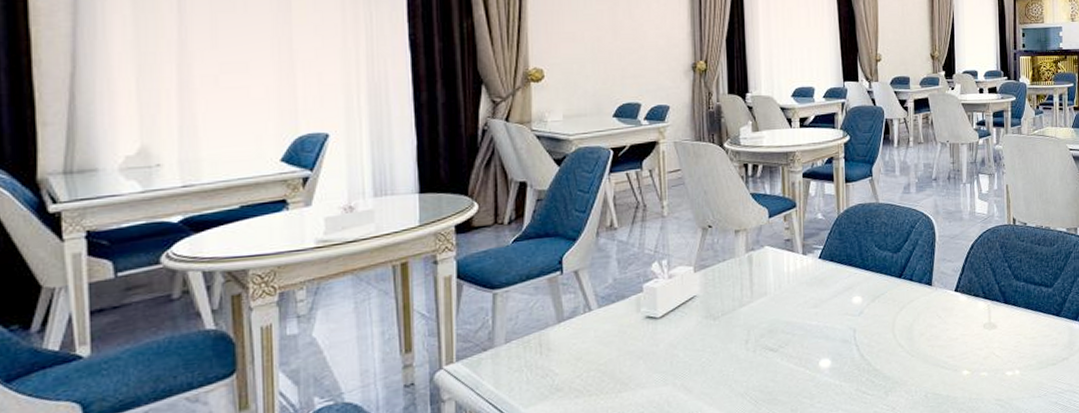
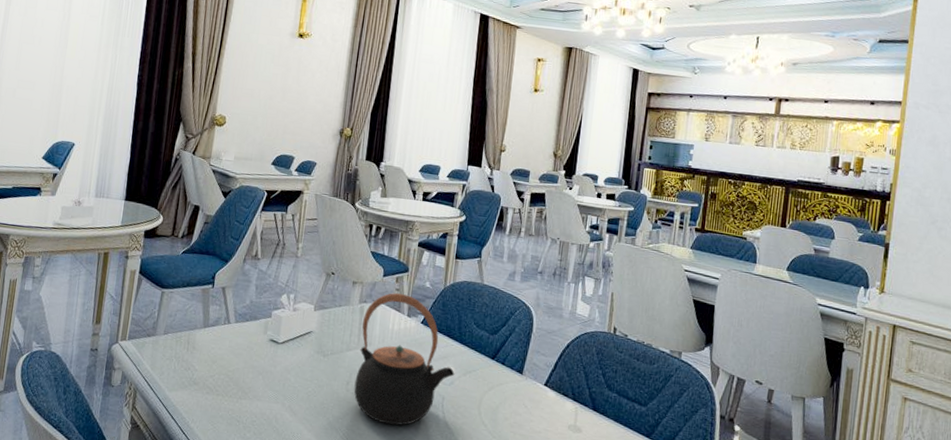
teapot: none [752,232,863,375] -> present [354,293,455,426]

